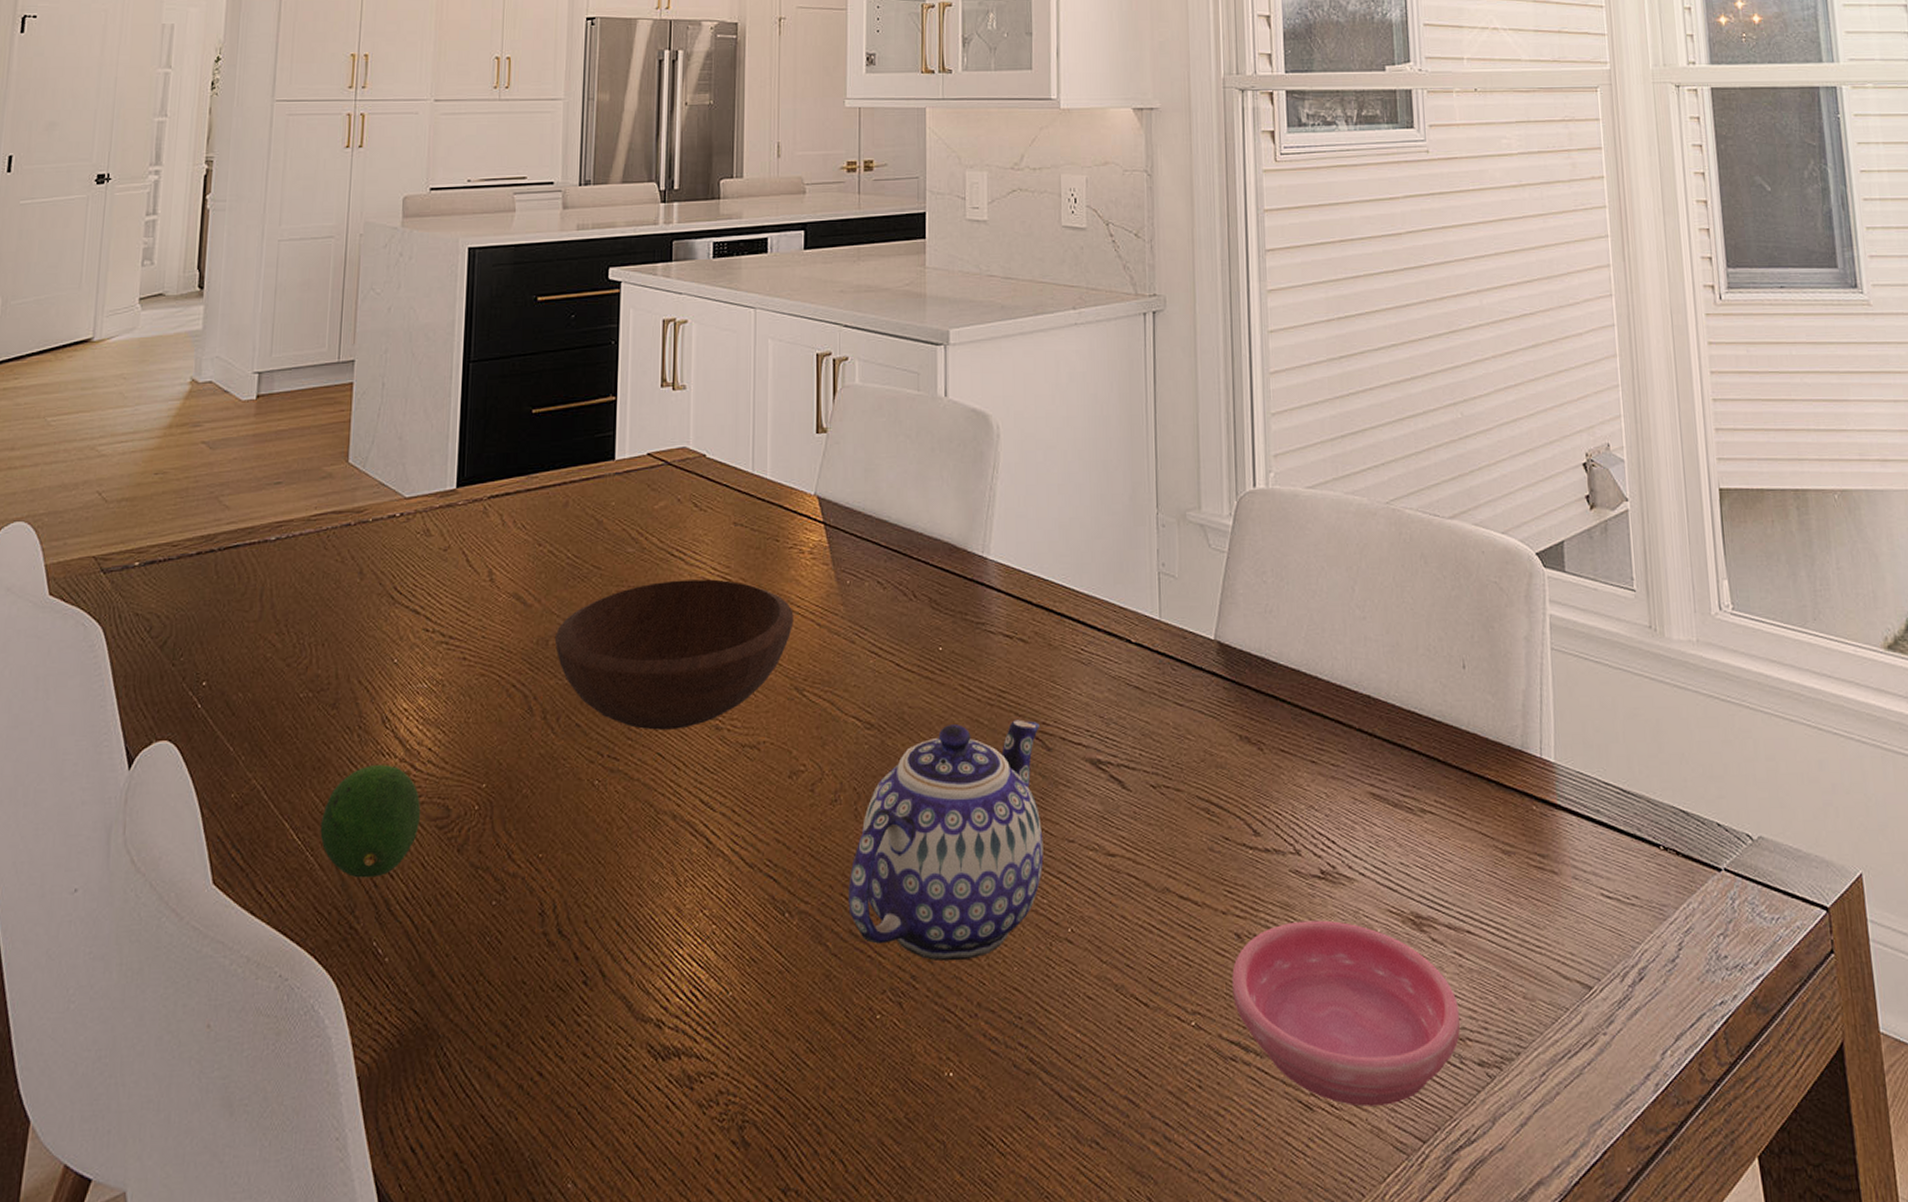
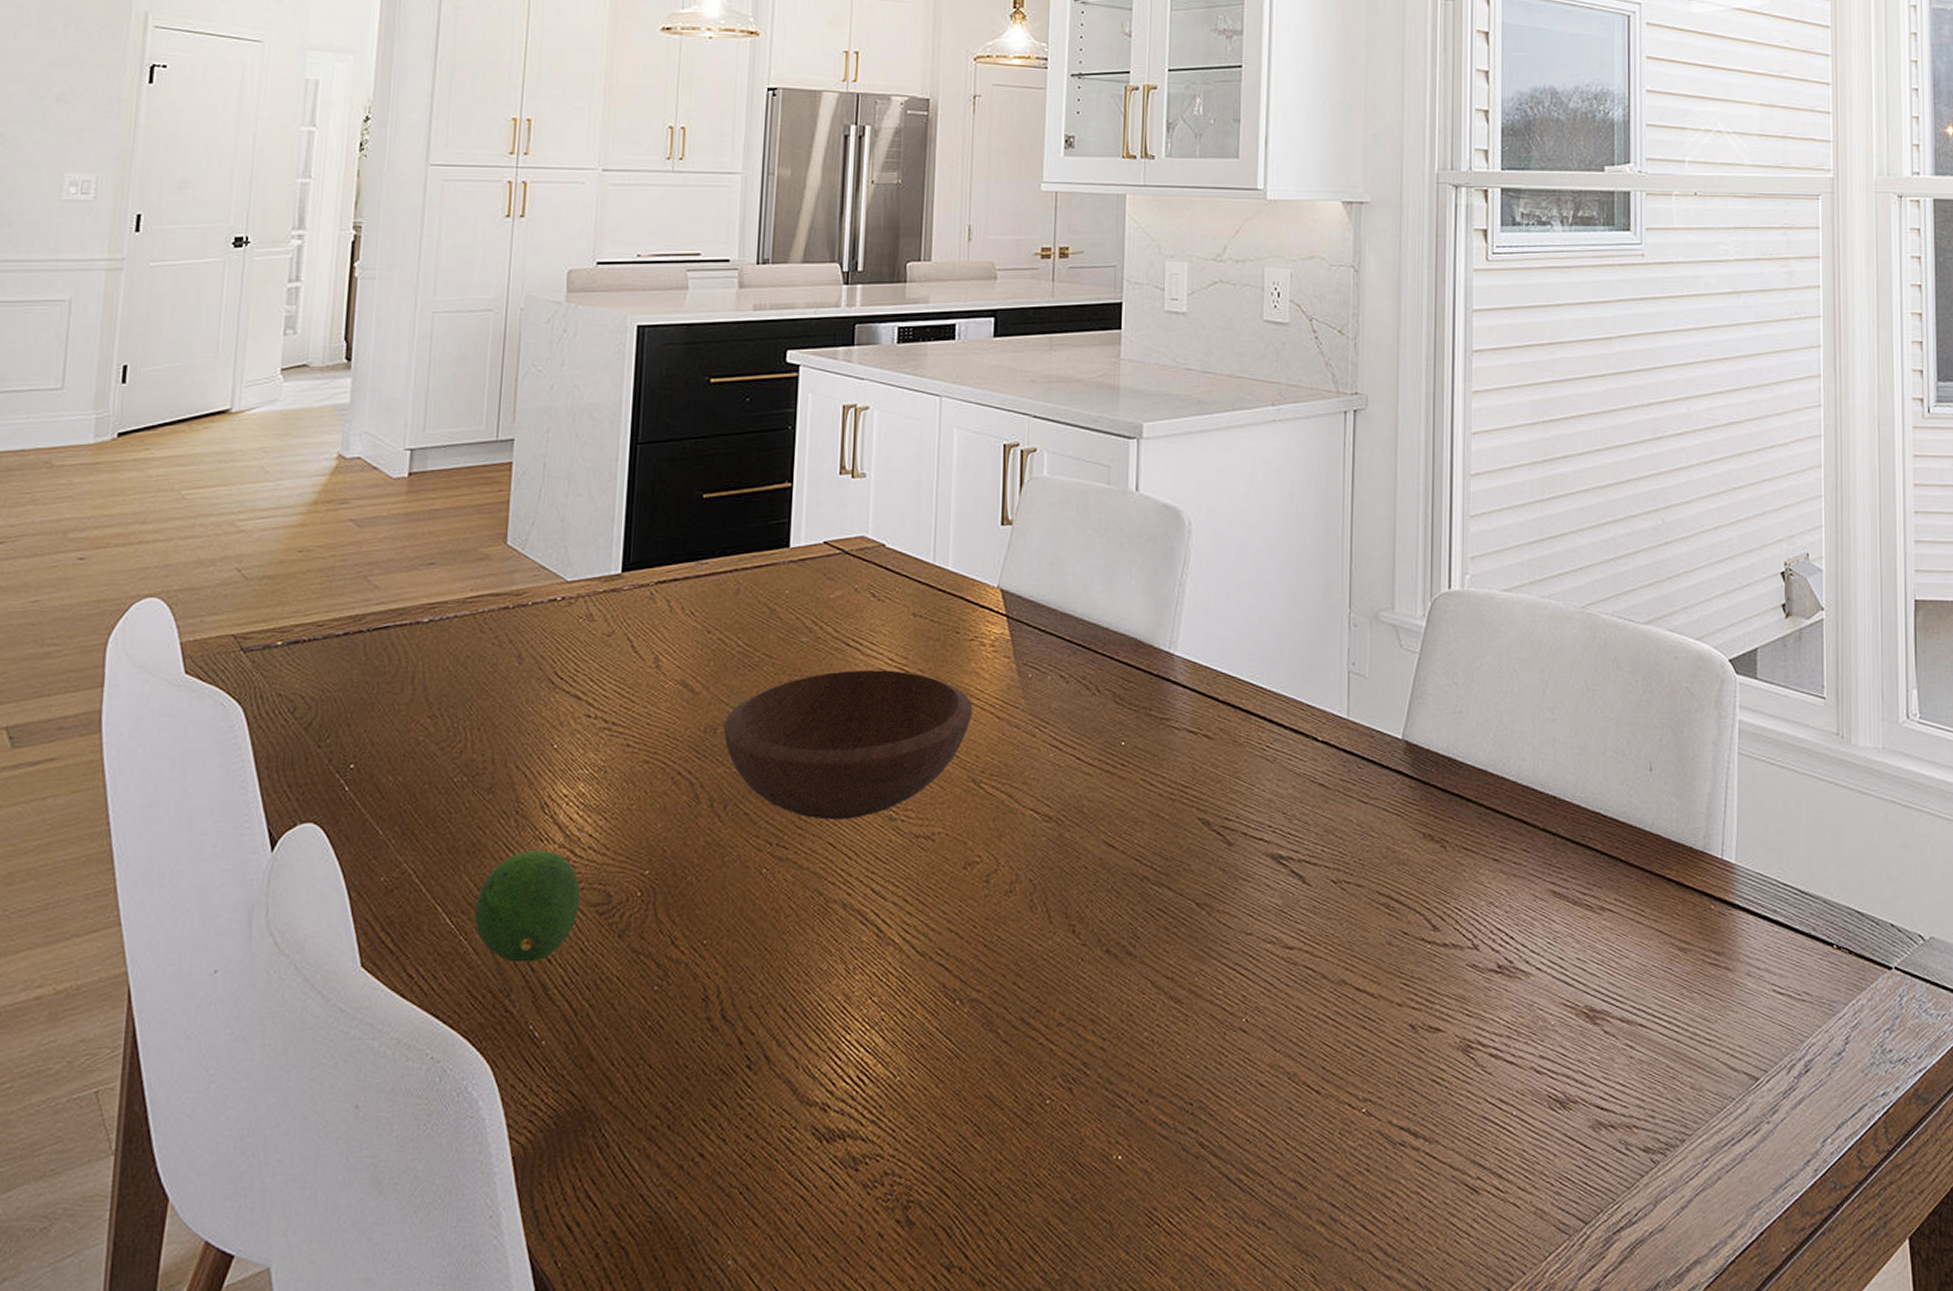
teapot: present [848,719,1044,962] -> none [1021,814,1221,1049]
saucer: present [1232,920,1461,1107] -> none [1404,1012,1628,1190]

